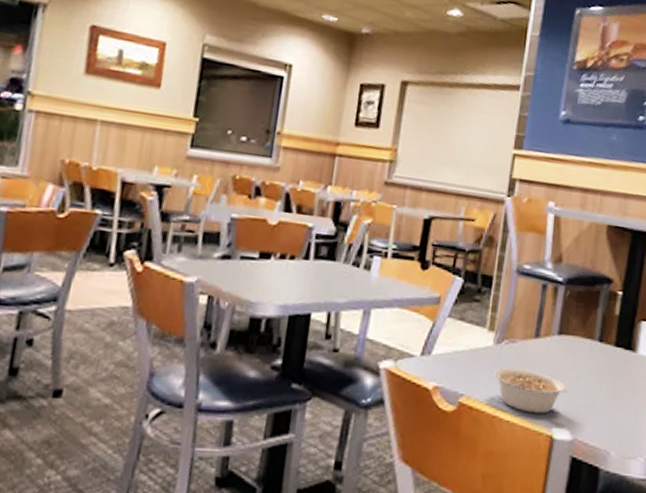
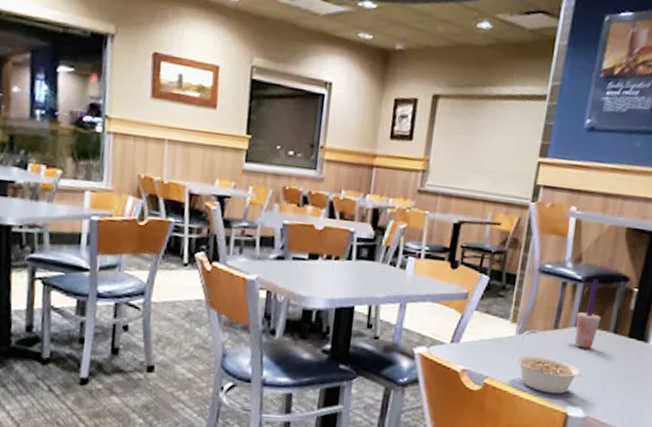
beverage cup: none [557,281,585,361] -> present [574,279,601,350]

